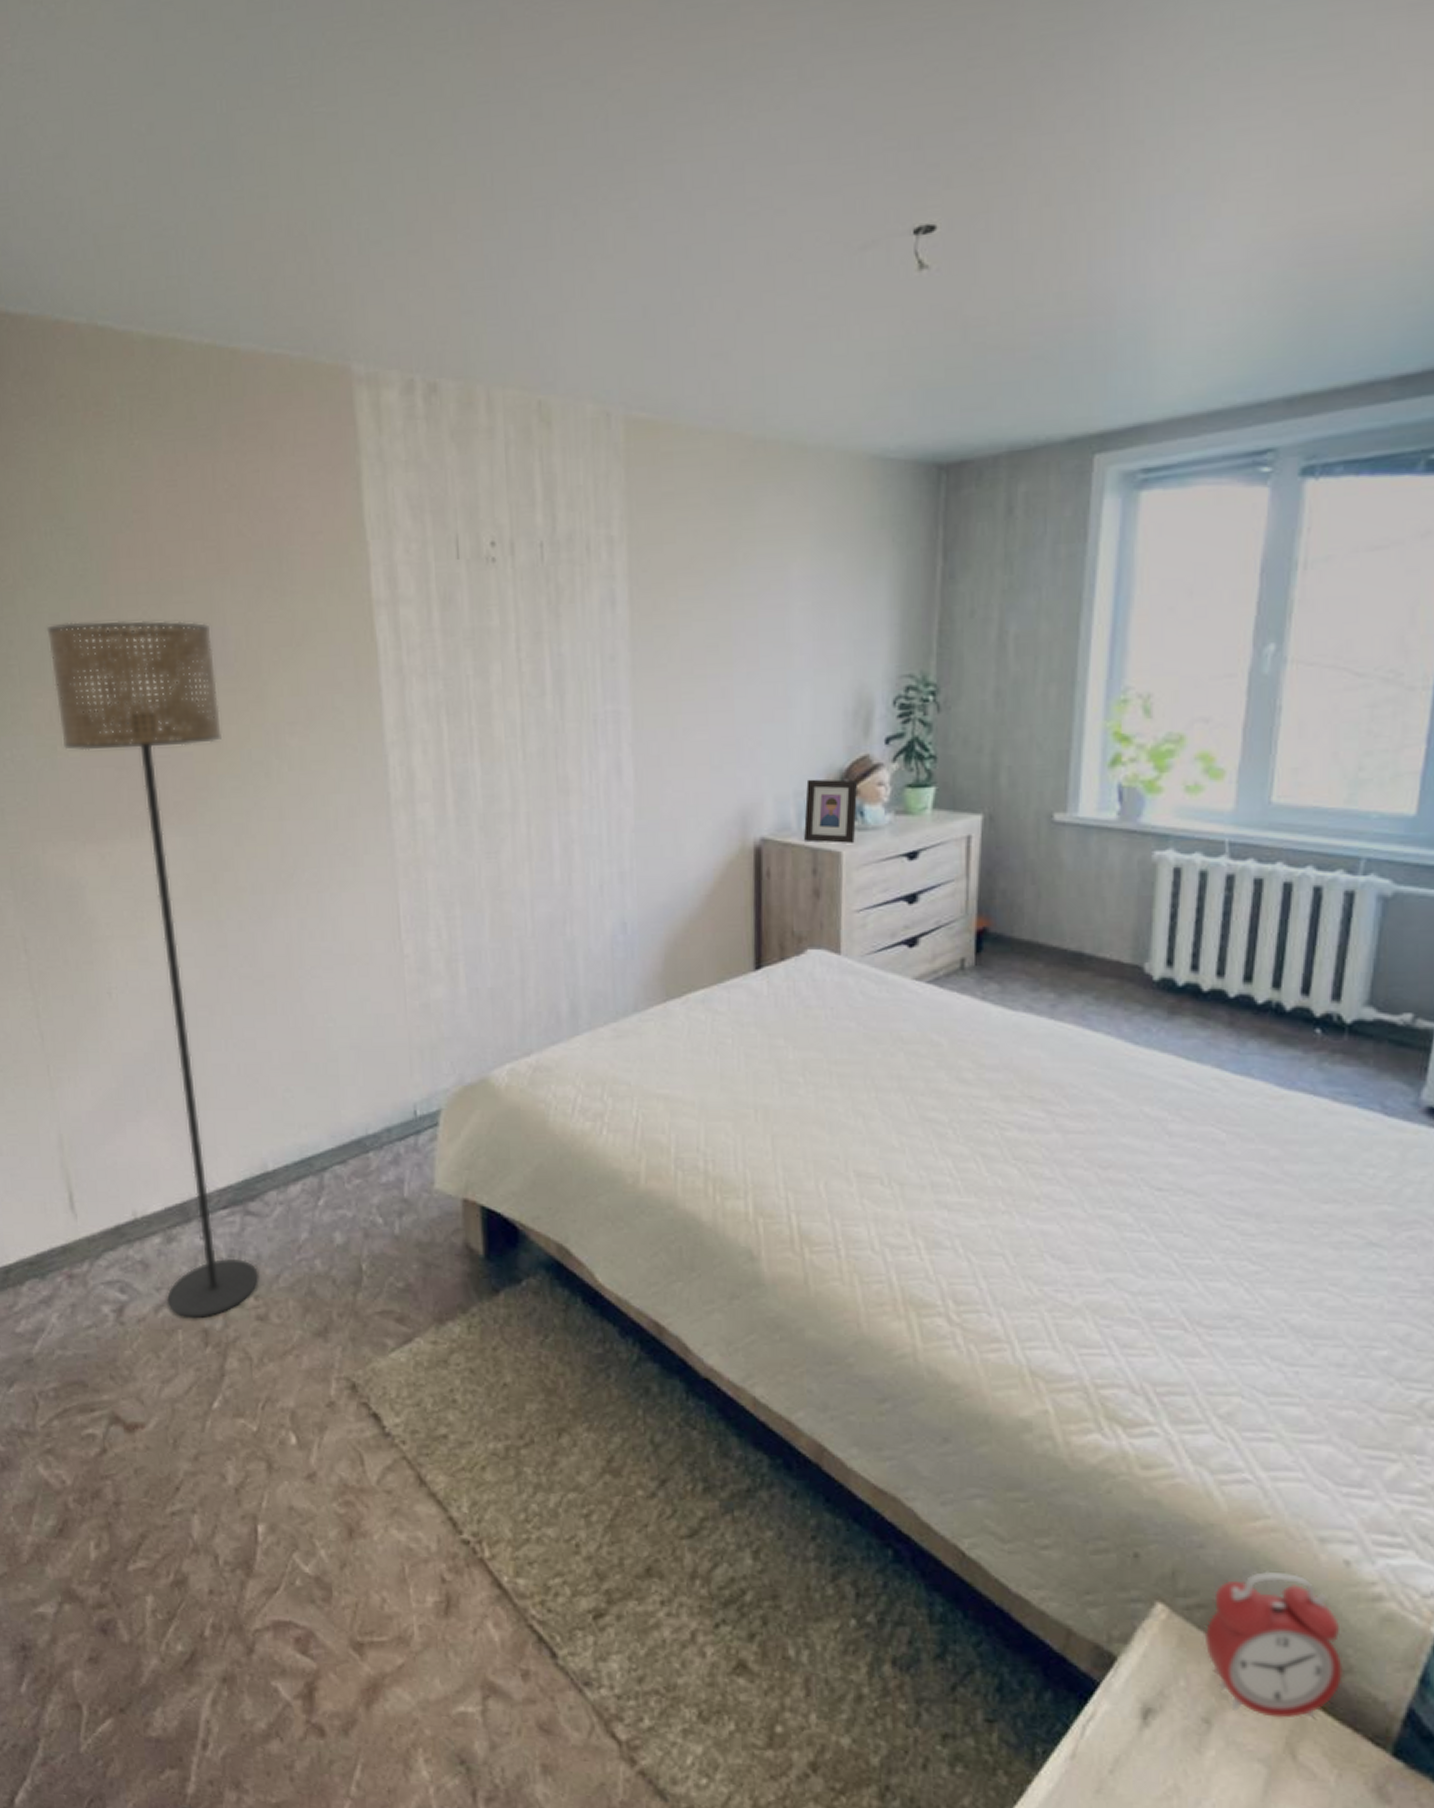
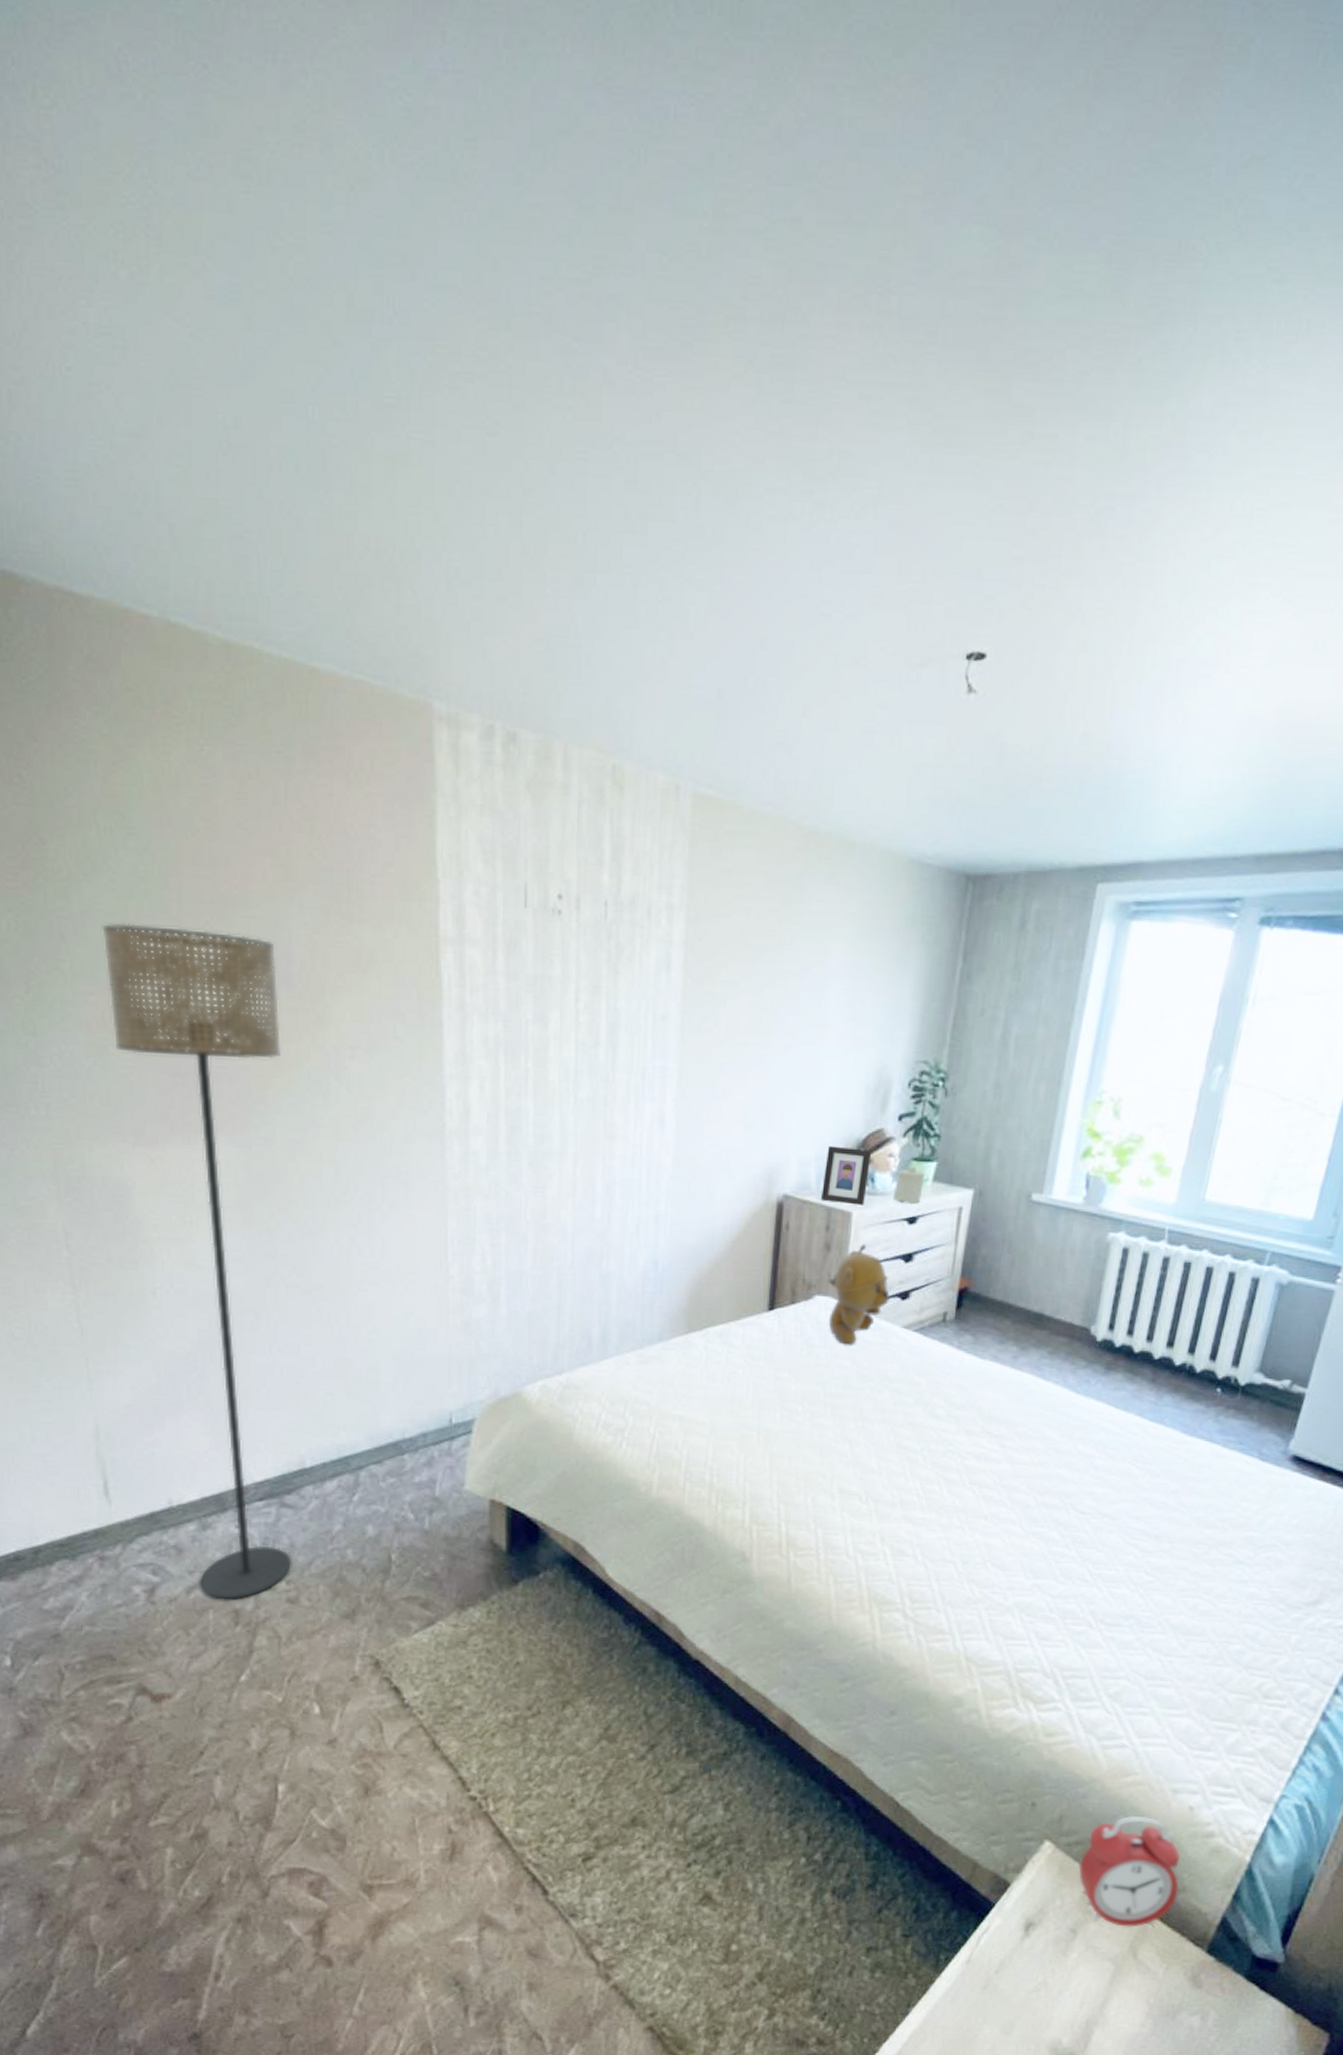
stuffed bear: none [820,887,896,1004] -> present [828,1244,891,1345]
candle: none [887,795,922,836] -> present [892,1167,924,1204]

